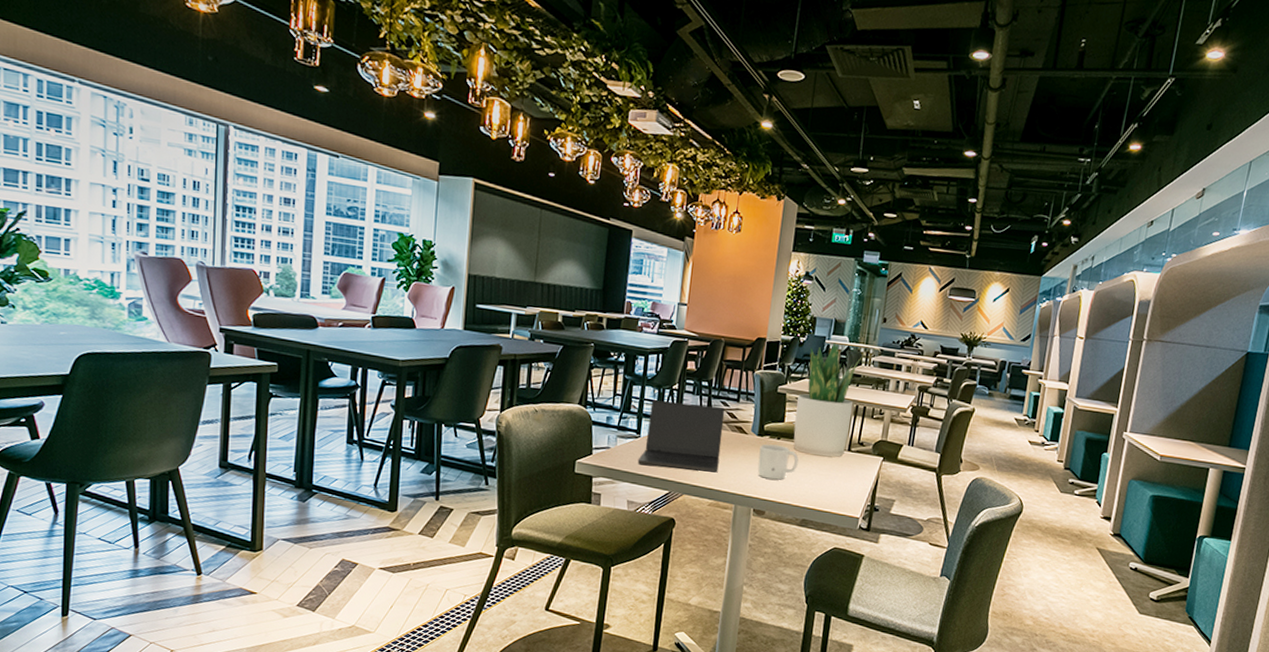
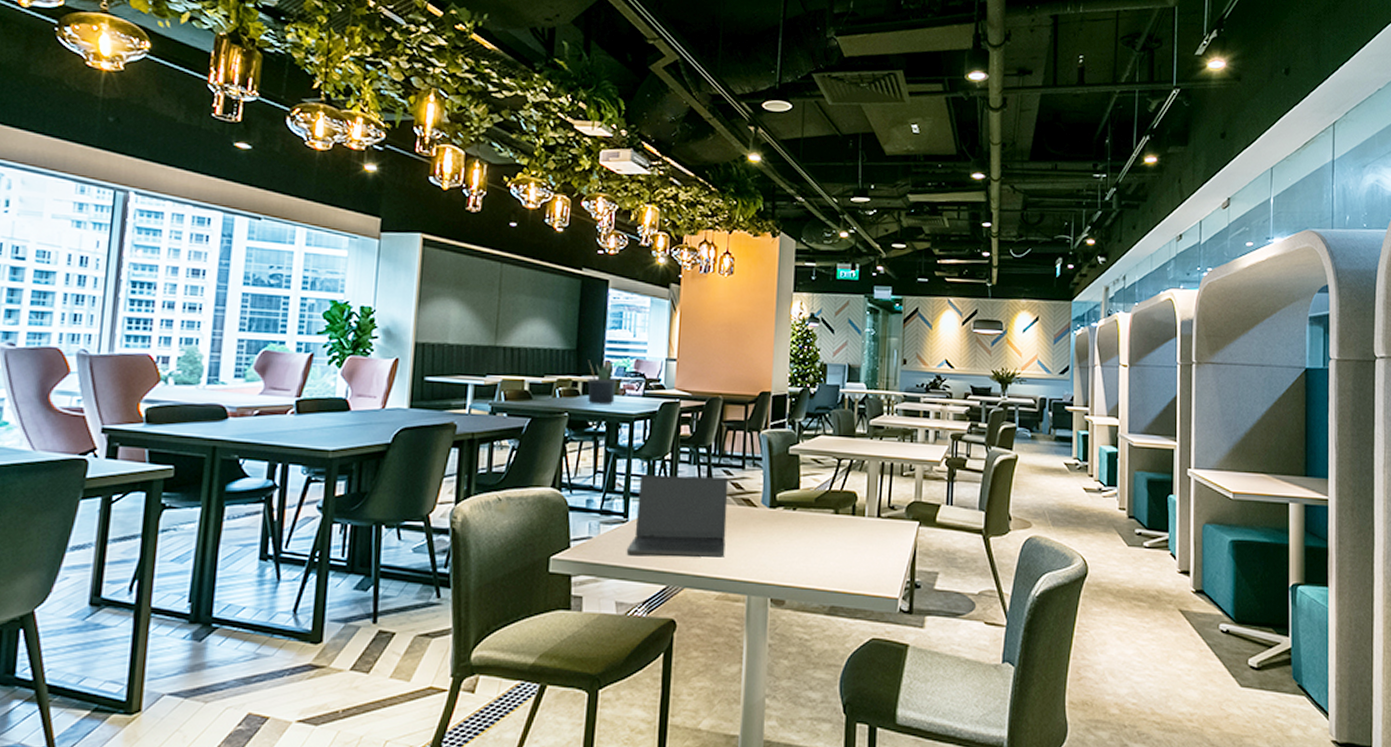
planter: none [611,299,636,339] -> present [587,359,618,404]
mug: present [757,444,799,480] -> none [772,517,820,560]
planter: present [793,343,863,458] -> none [811,391,884,527]

